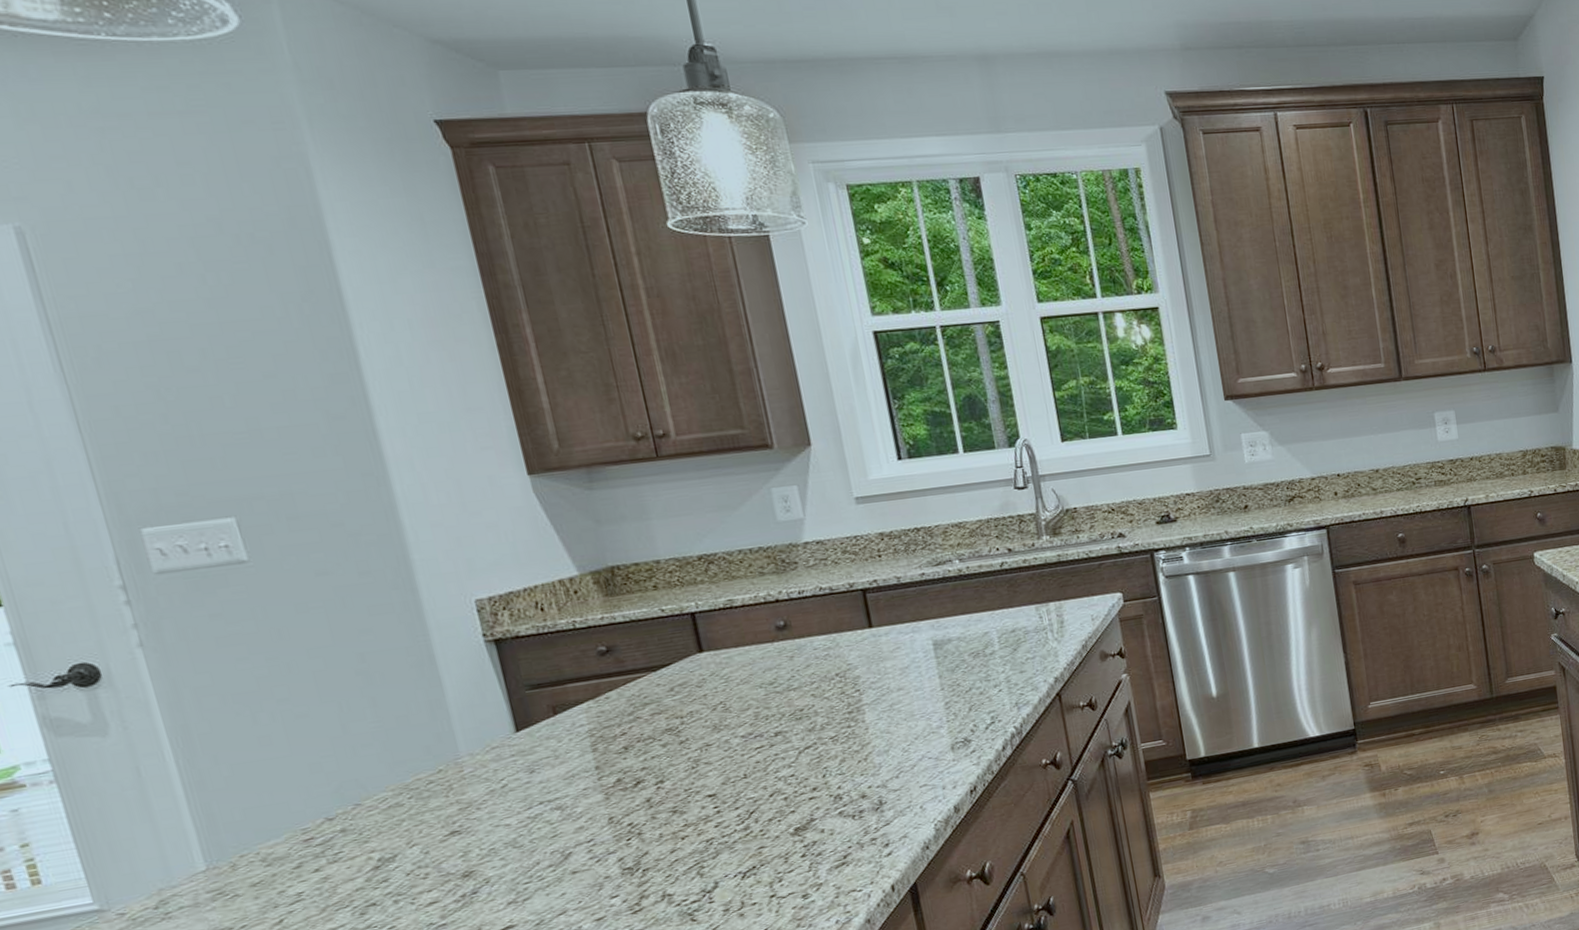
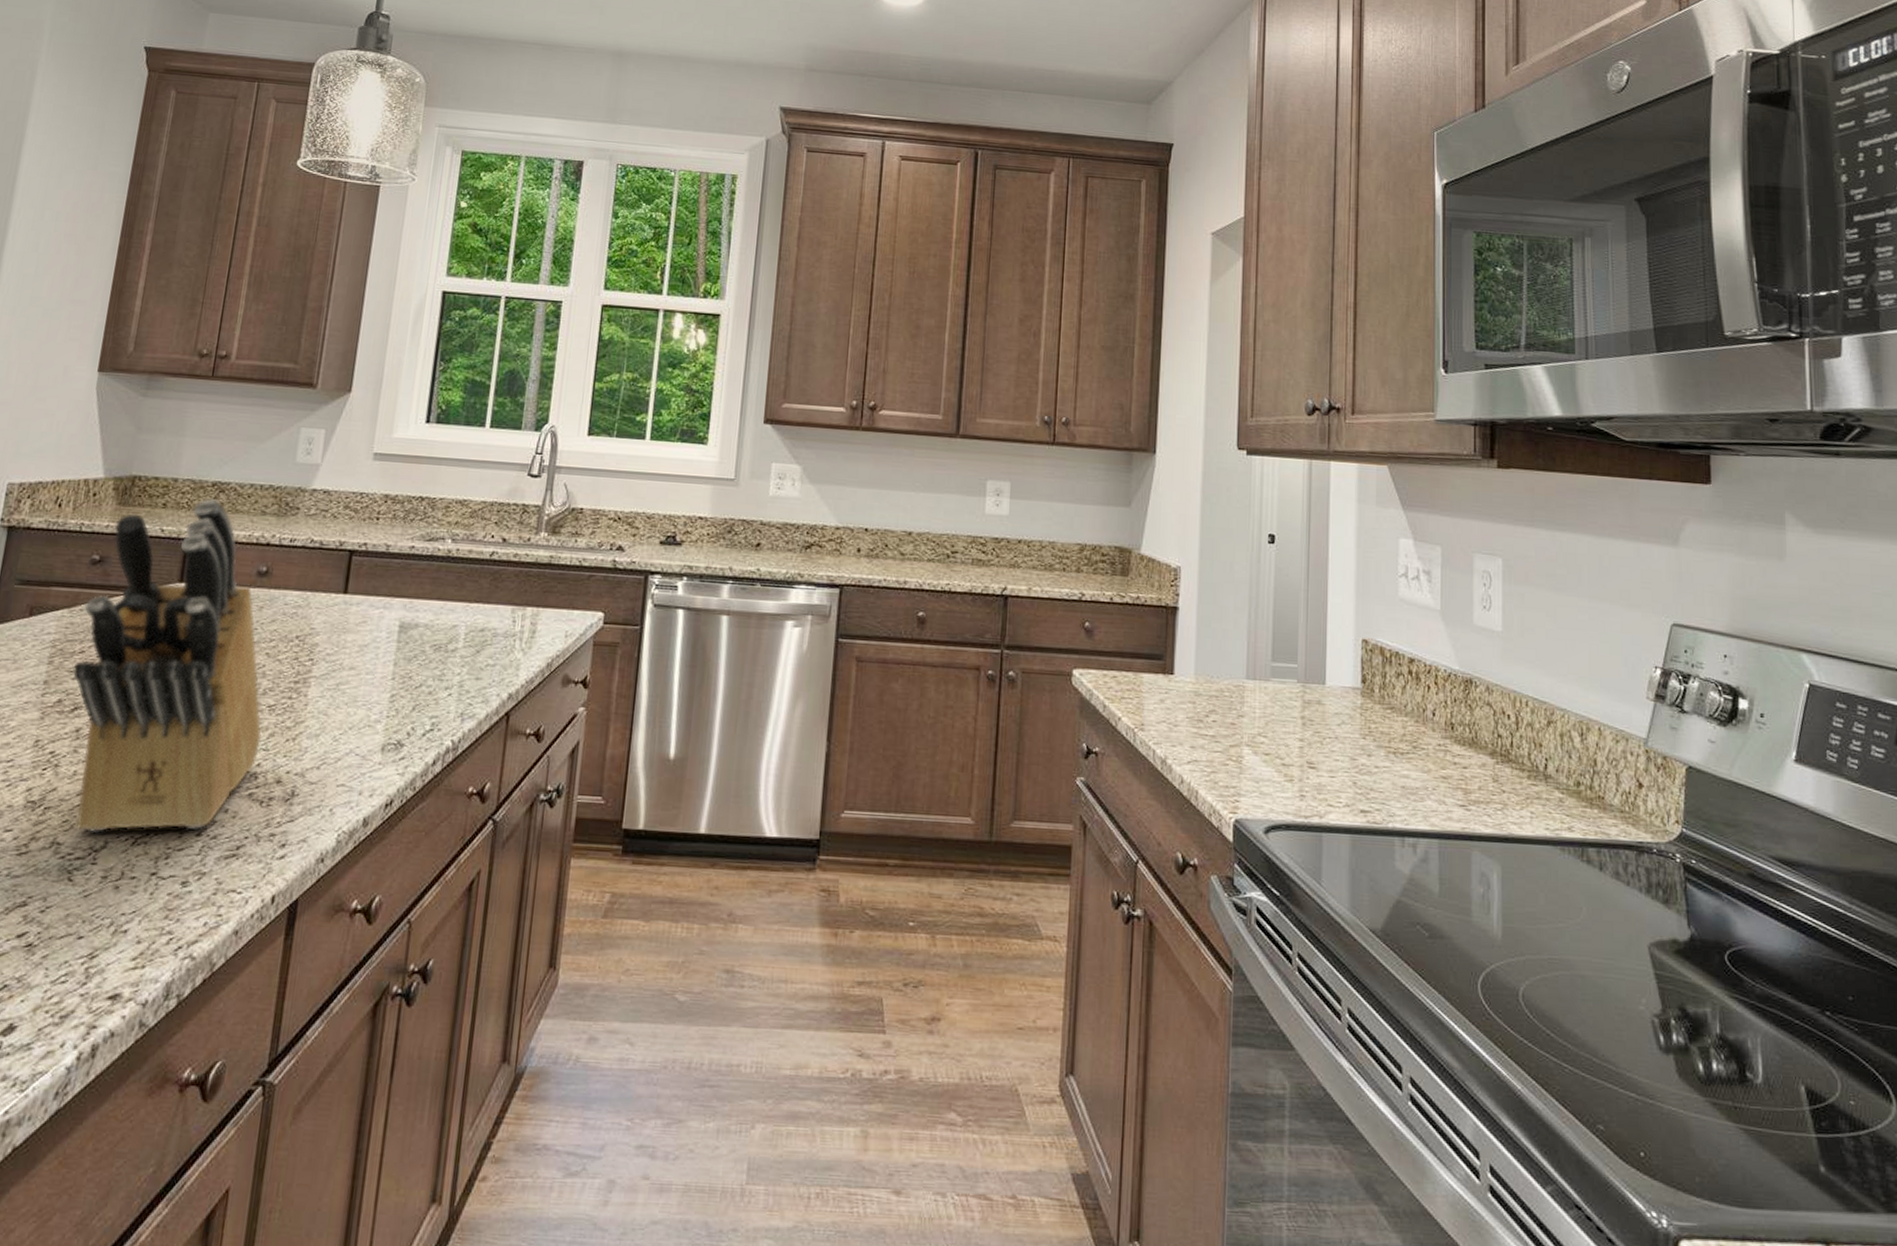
knife block: none [608,570,836,880] -> present [72,497,262,832]

